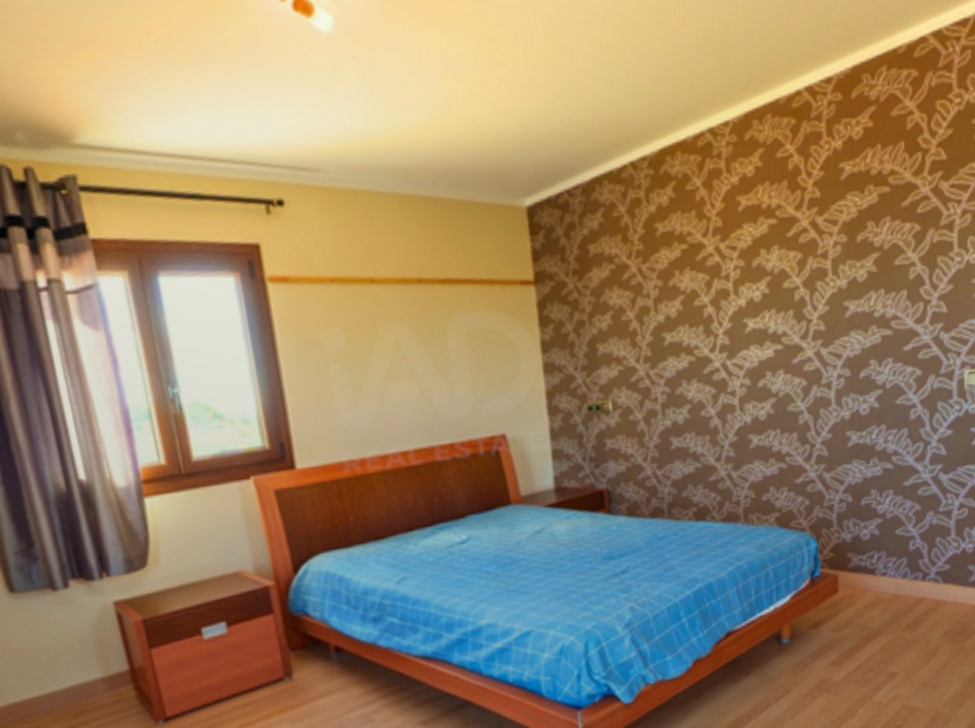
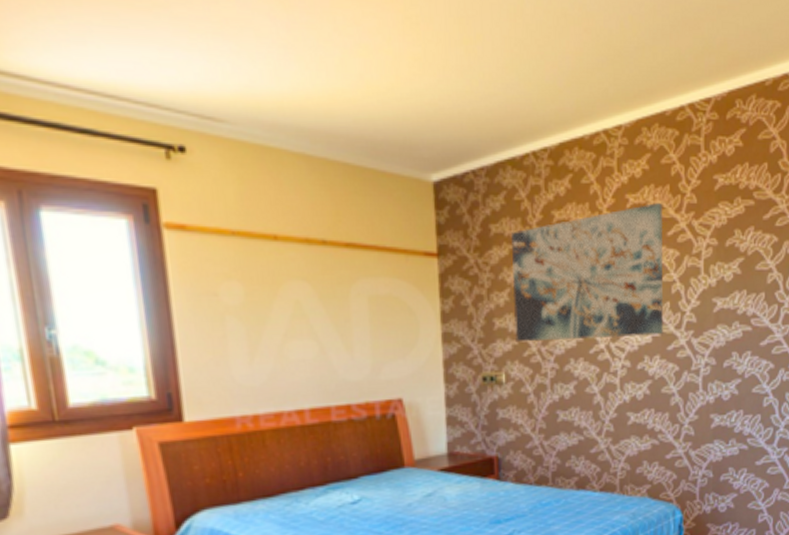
wall art: none [612,200,787,368] -> present [511,202,664,343]

